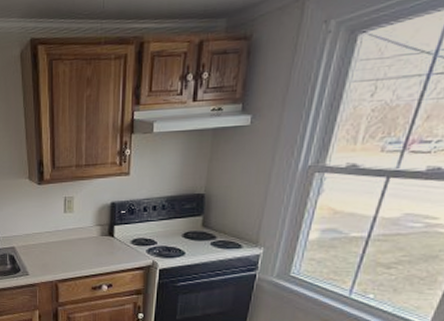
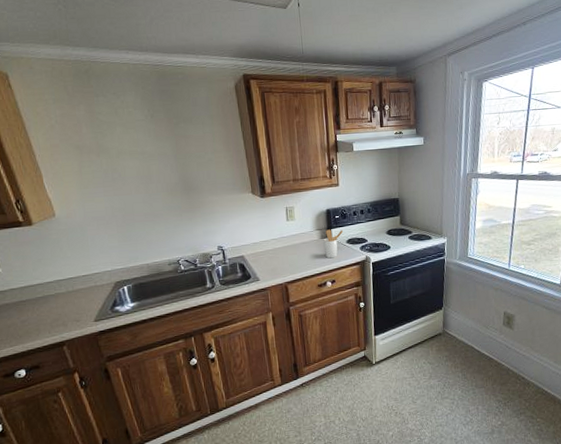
utensil holder: none [103,226,128,260] -> present [323,229,343,259]

